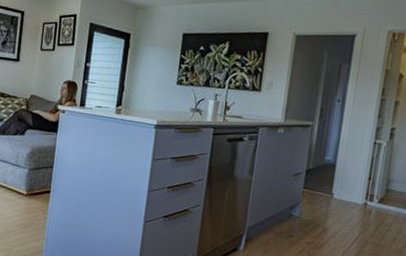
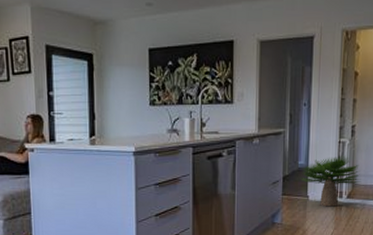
potted plant: none [326,157,397,210] -> present [301,155,361,207]

